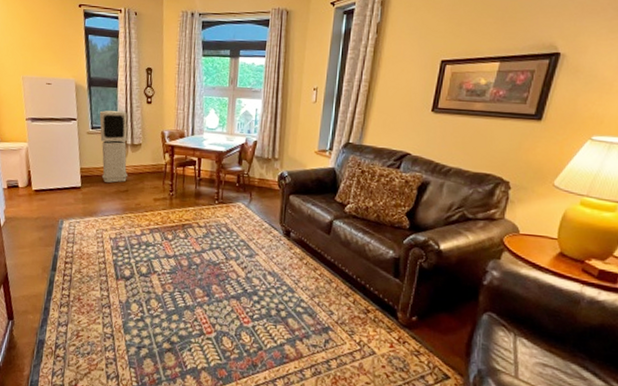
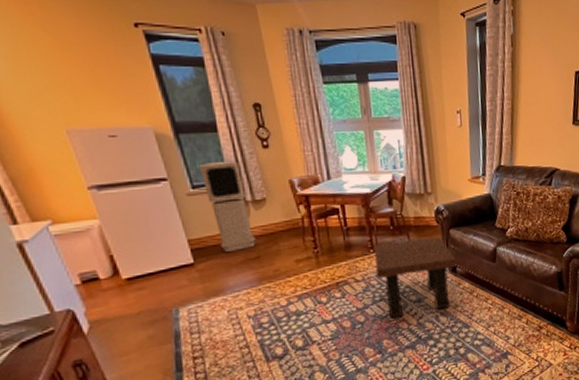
side table: none [216,196,291,270] -> present [374,236,456,319]

